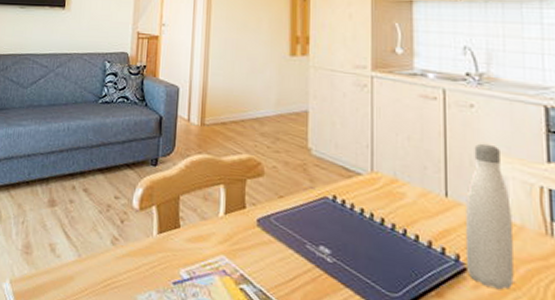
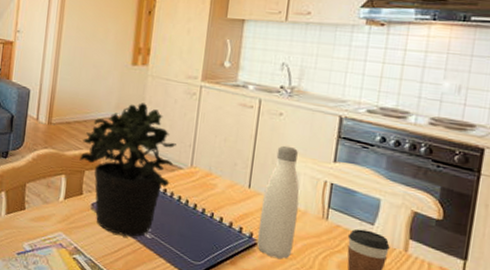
potted plant: none [239,98,351,261] -> present [79,103,176,237]

